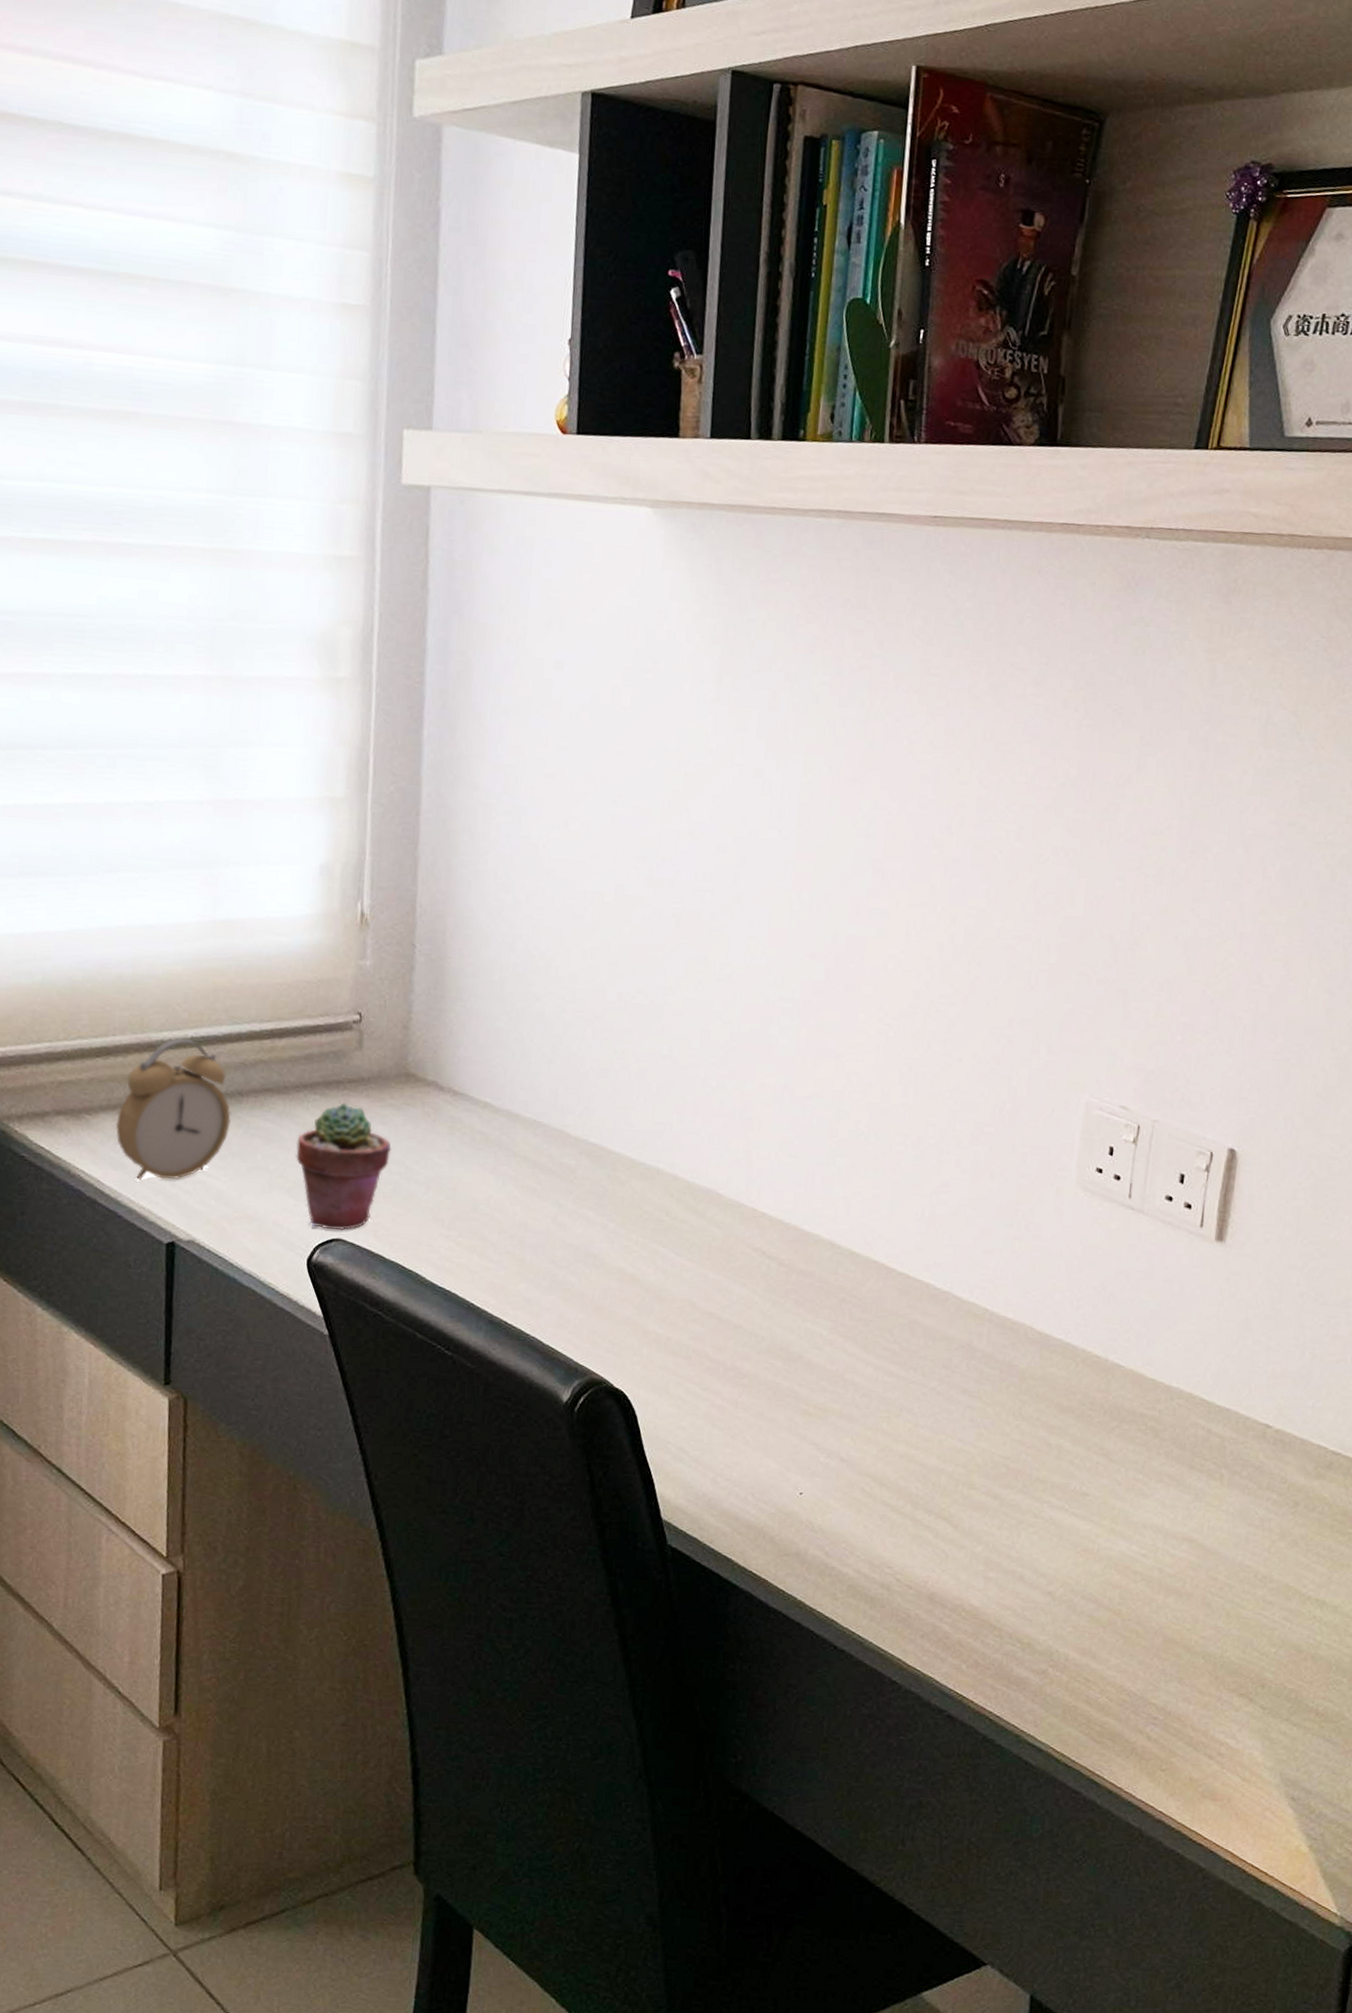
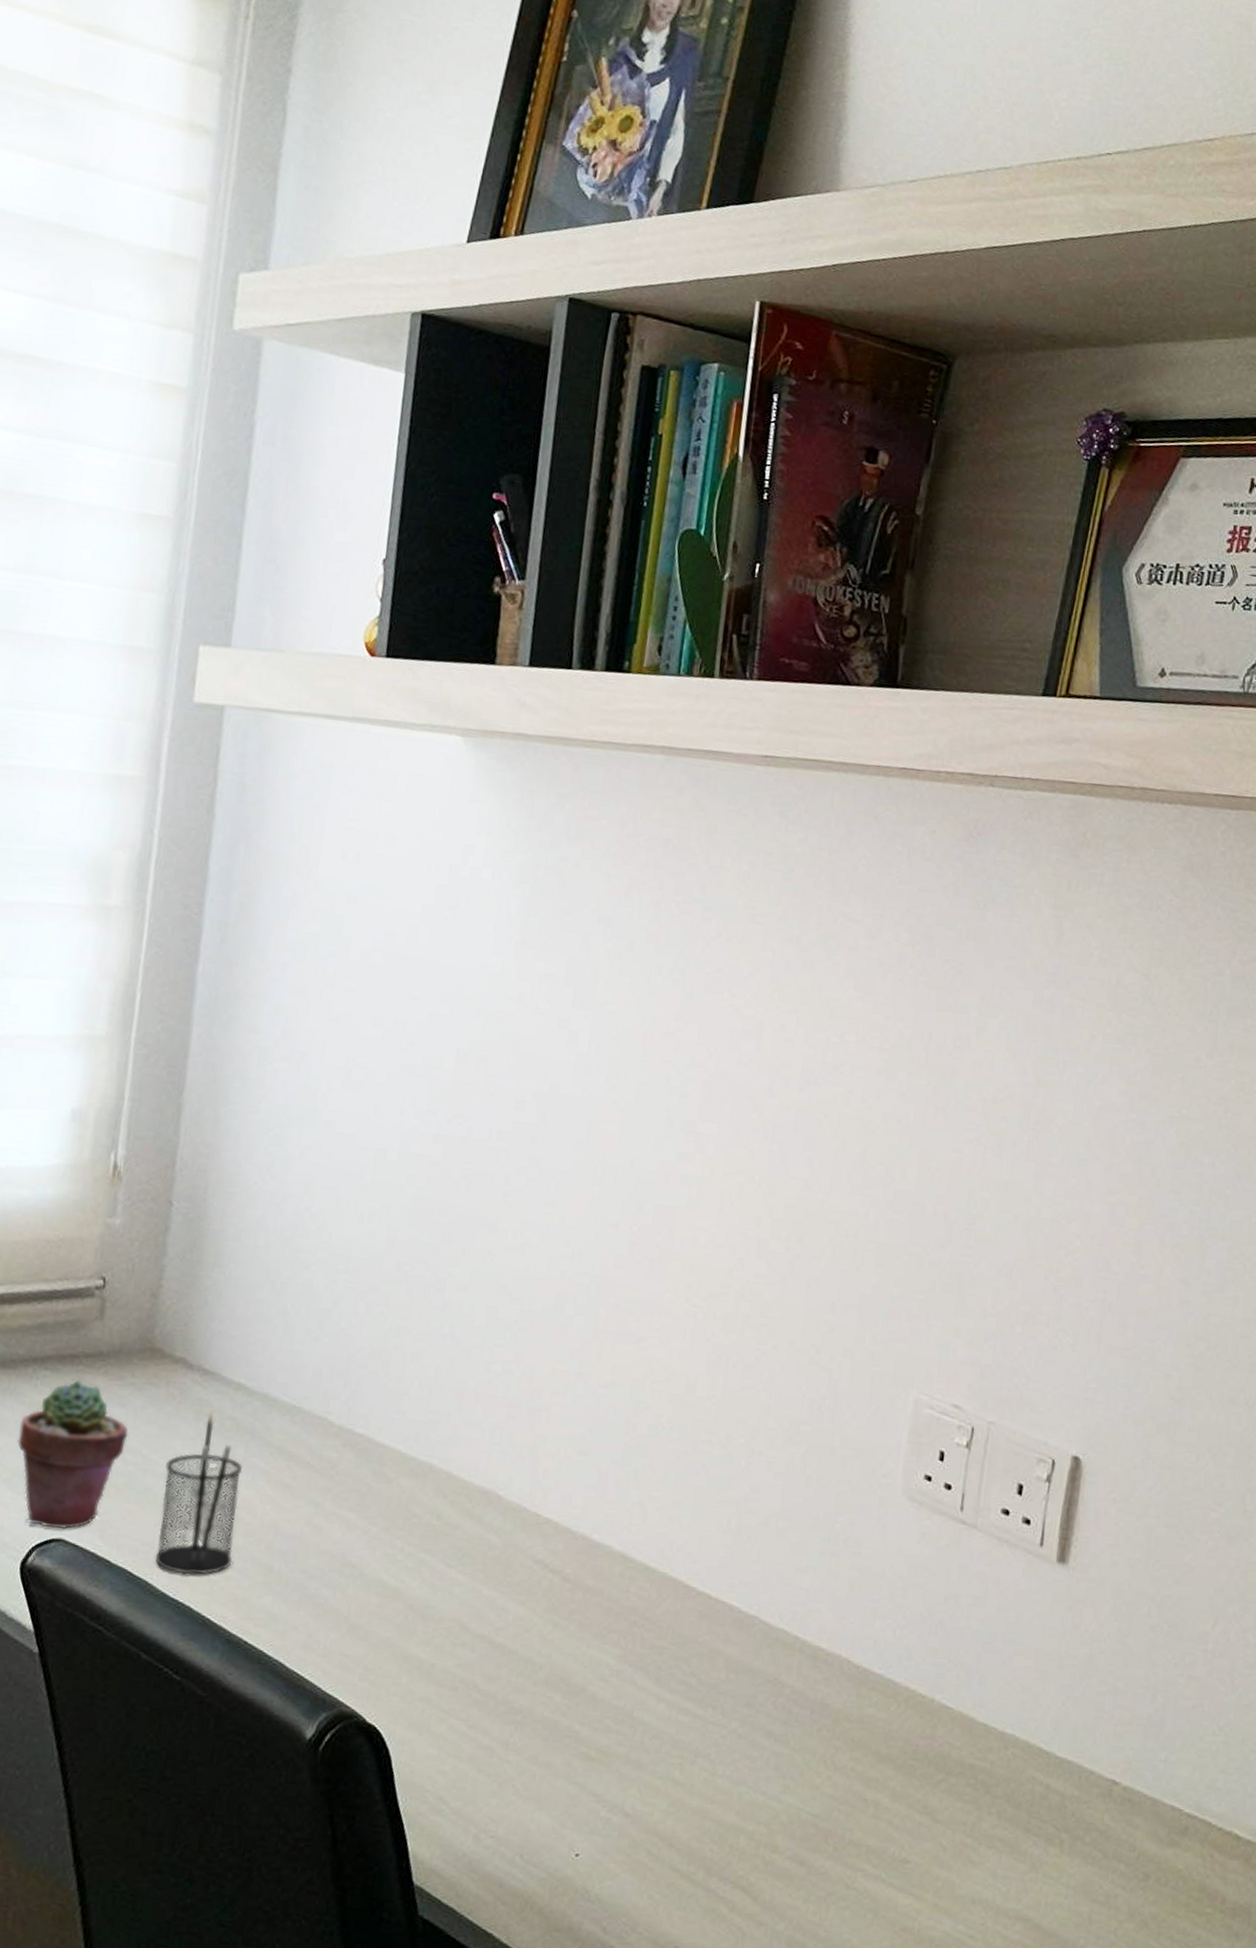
pencil holder: none [422,1128,494,1267] -> present [155,1412,243,1575]

